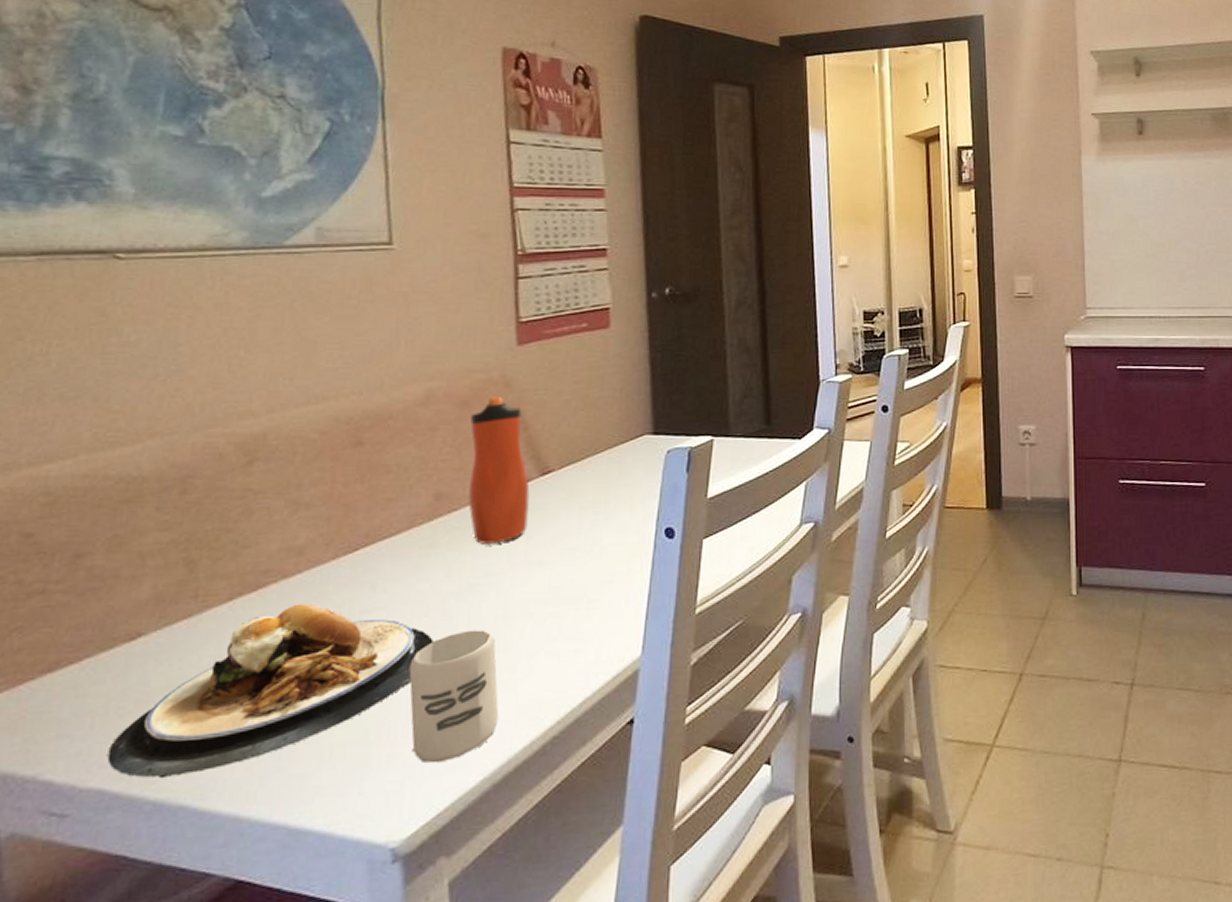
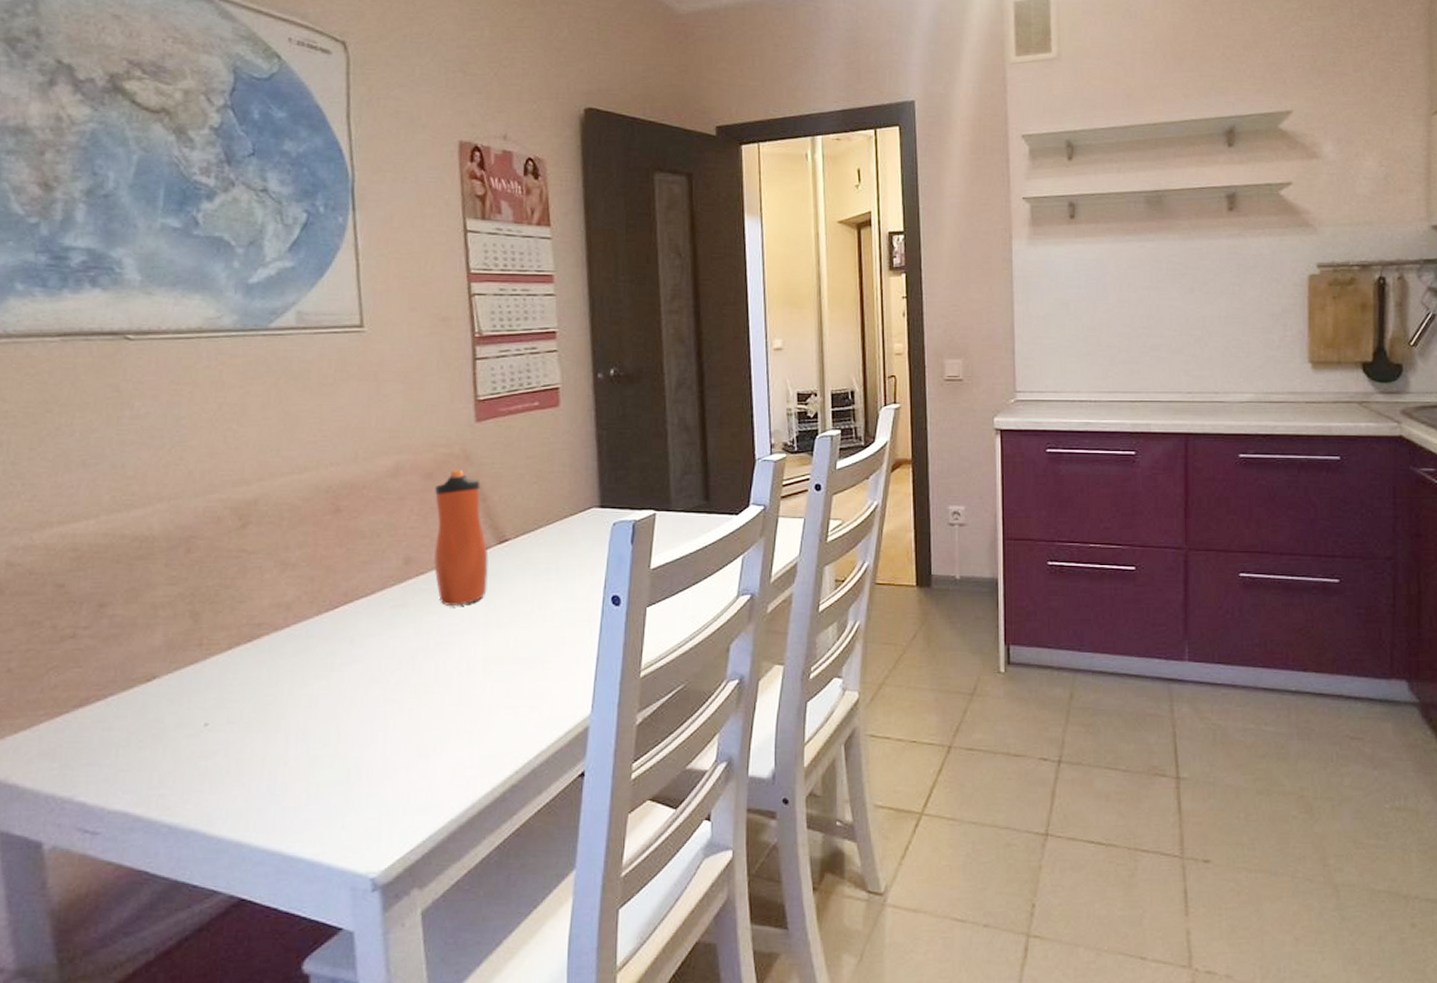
plate: present [107,603,434,779] -> none [130,654,405,805]
cup: present [409,629,499,763] -> none [384,684,464,804]

